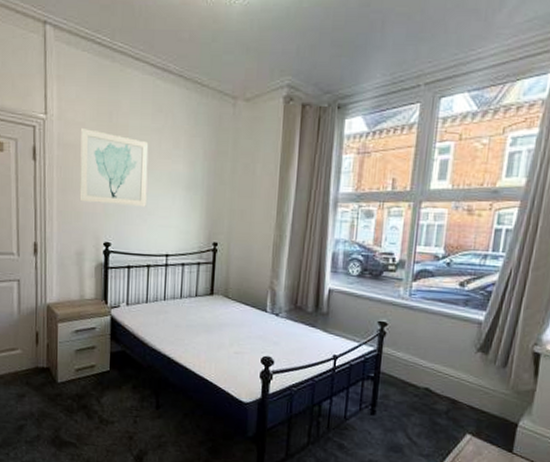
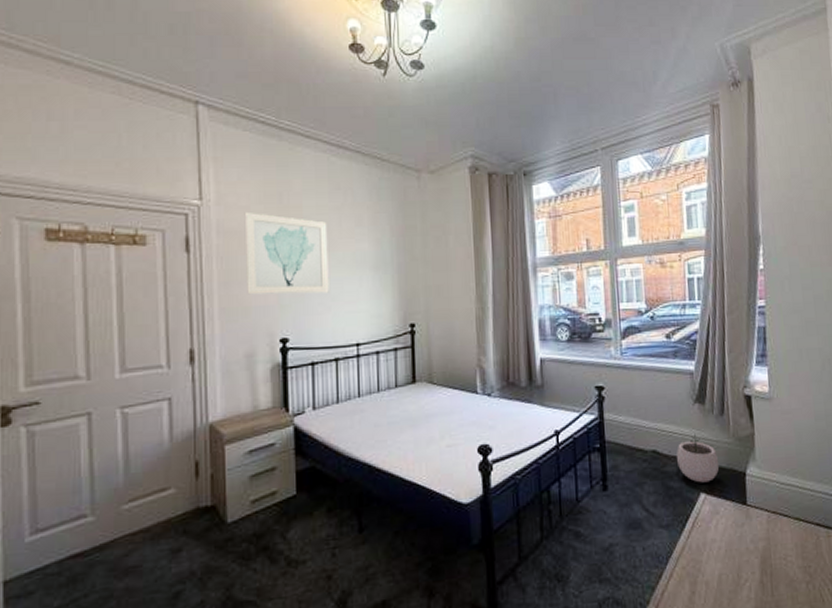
plant pot: none [448,379,492,426] -> present [676,433,720,483]

